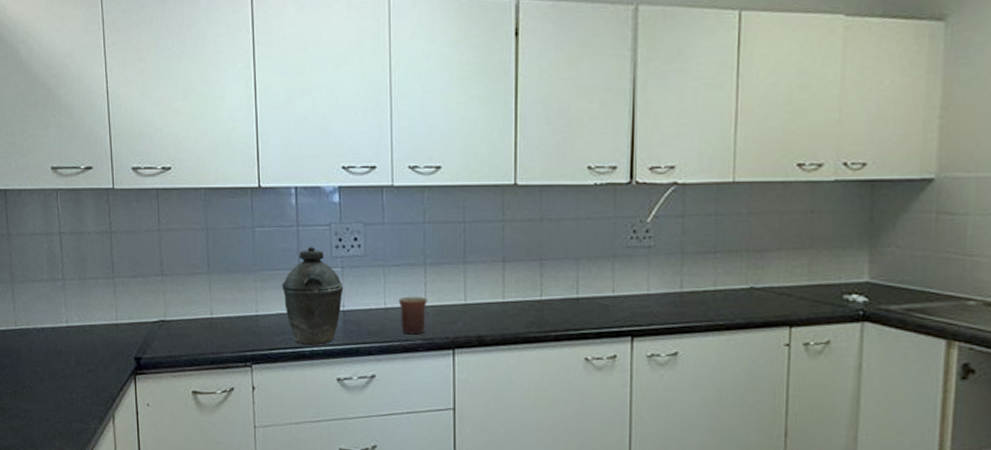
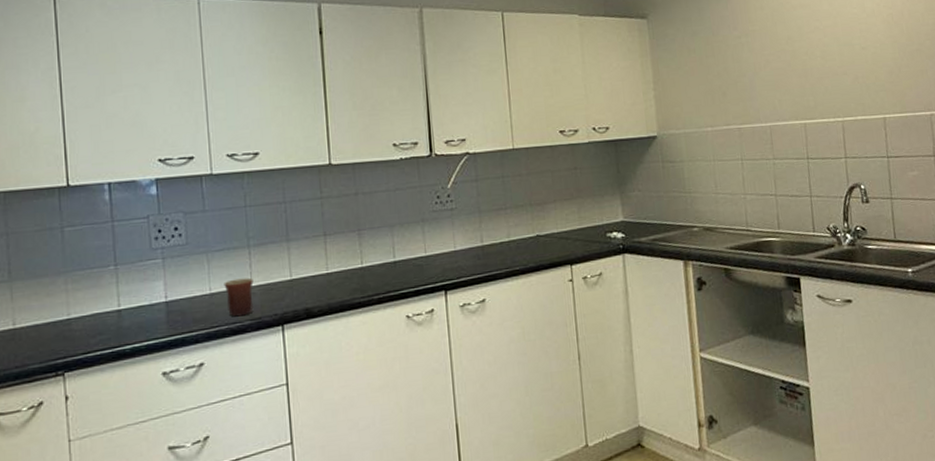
kettle: present [282,246,344,345] -> none [97,240,166,343]

